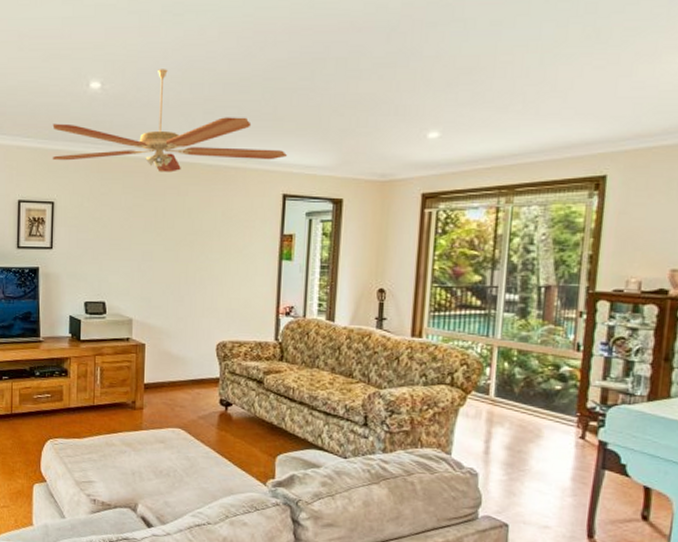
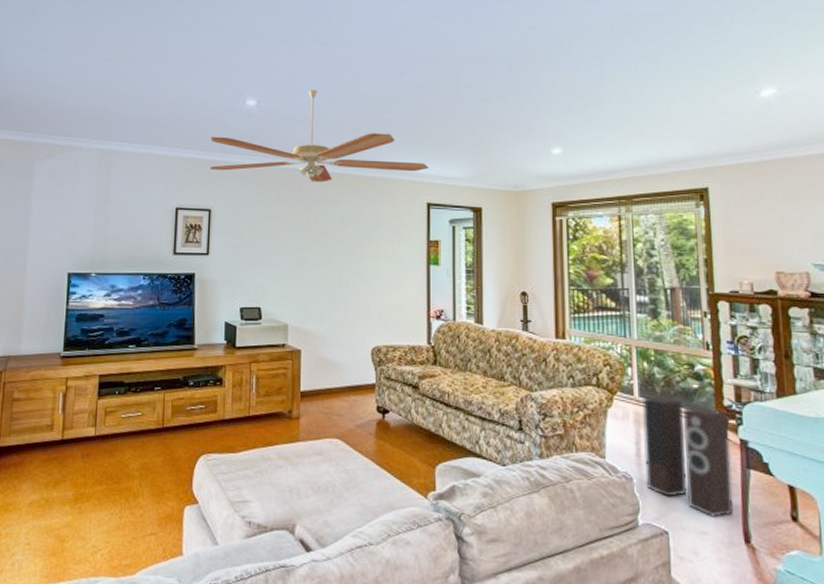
speaker: none [491,395,590,515] -> present [642,395,734,519]

